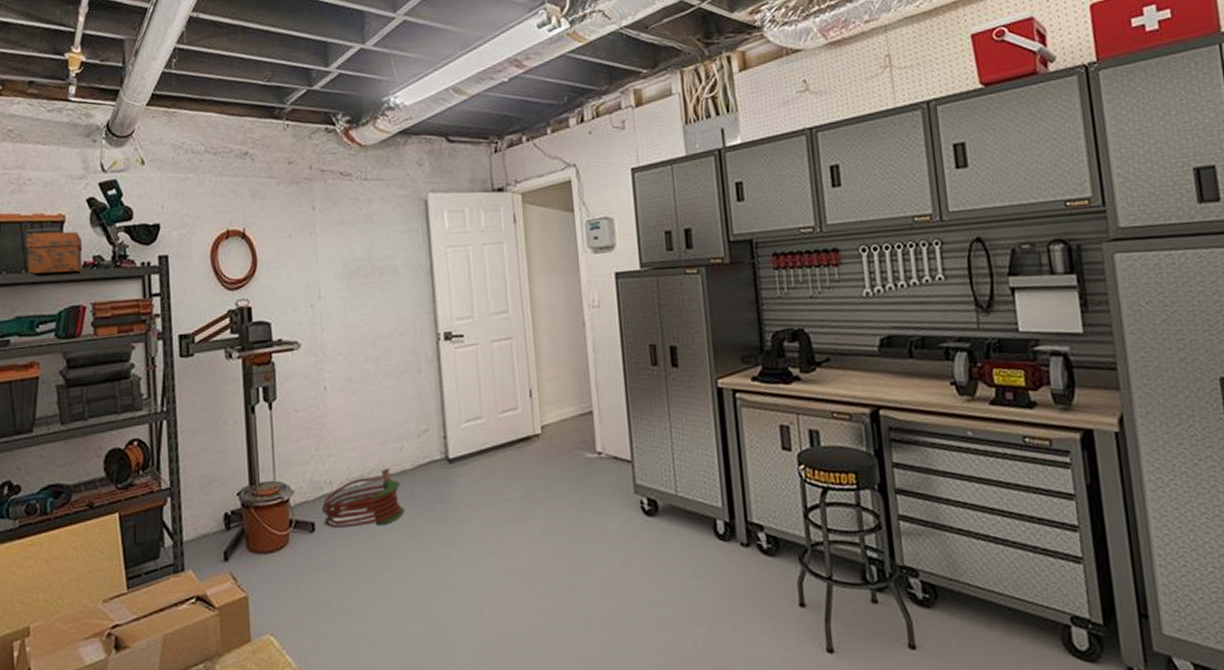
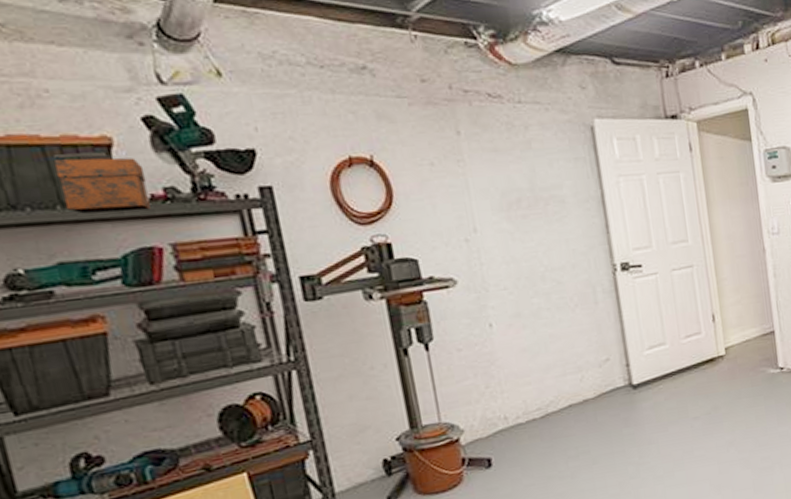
garden hose: present [322,468,405,529] -> none [497,399,590,462]

